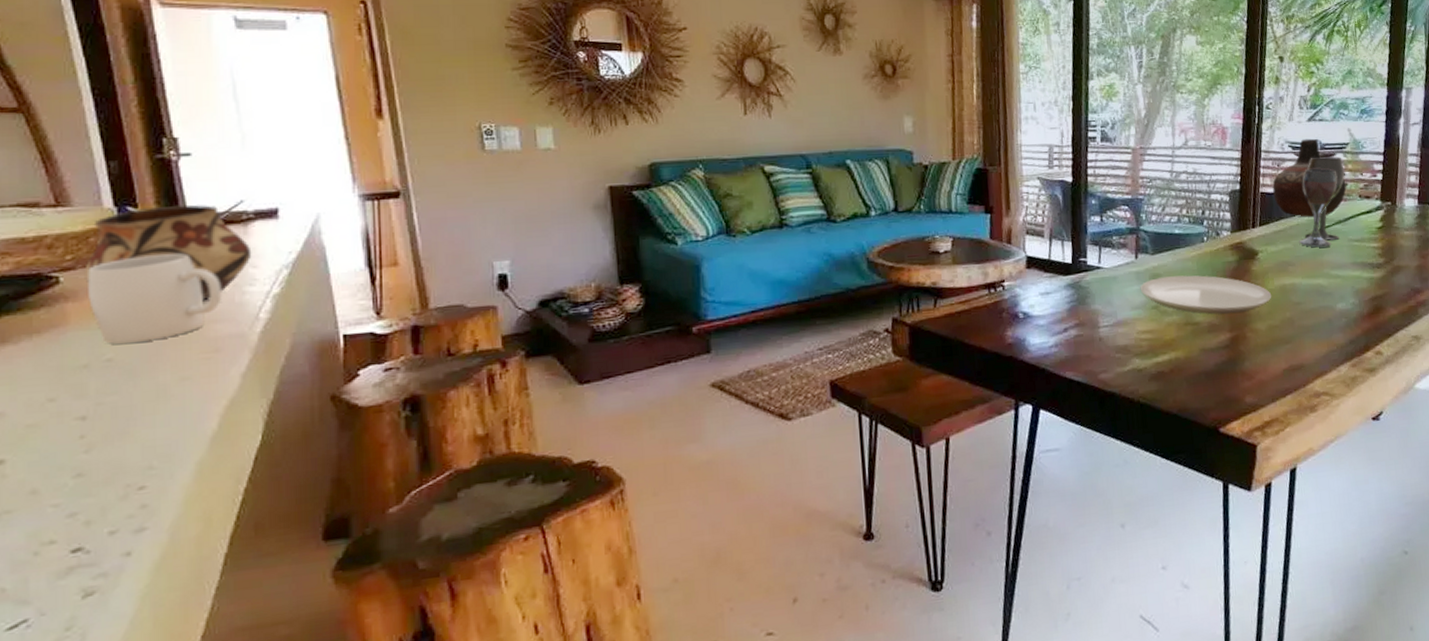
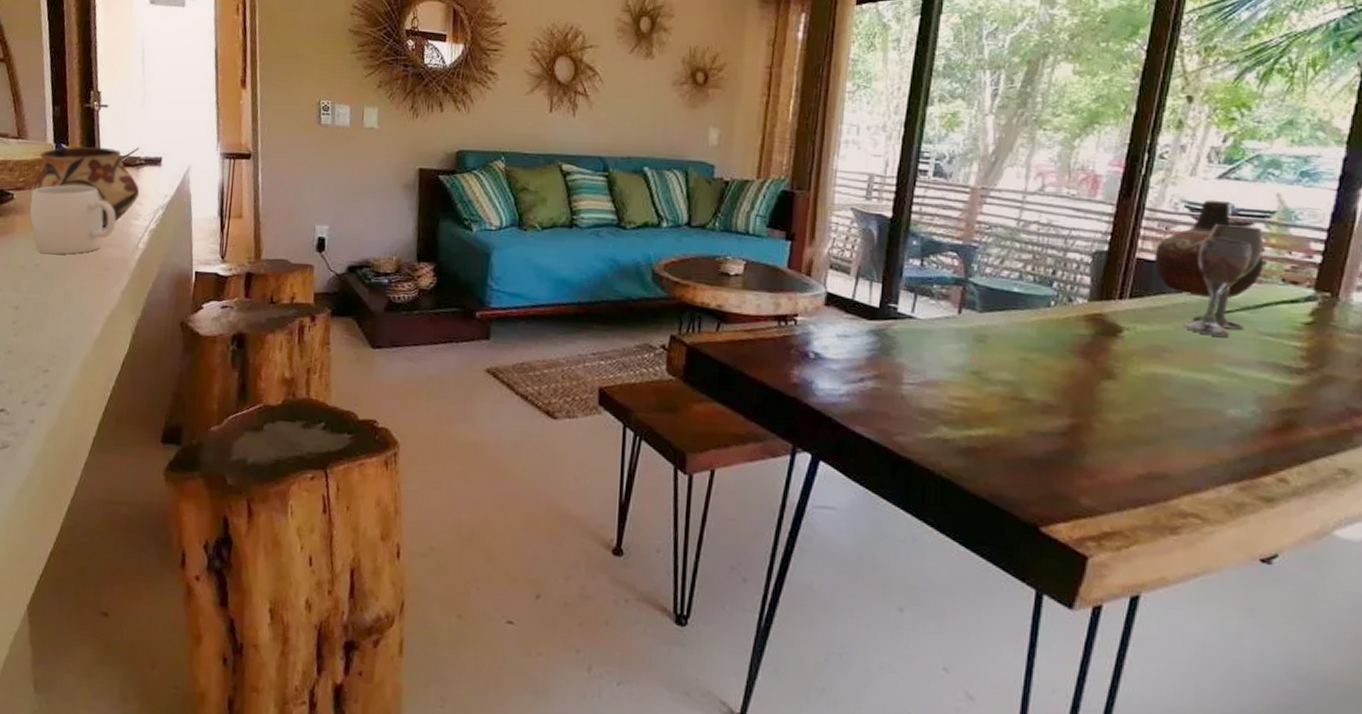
plate: present [1140,275,1272,315] -> none [959,339,1135,398]

